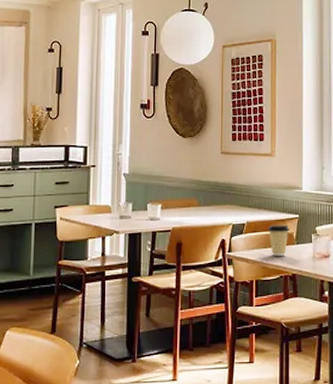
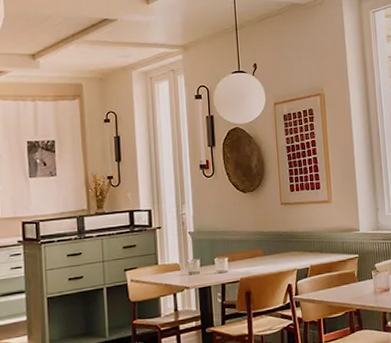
coffee cup: present [267,225,290,256] -> none [330,264,352,295]

